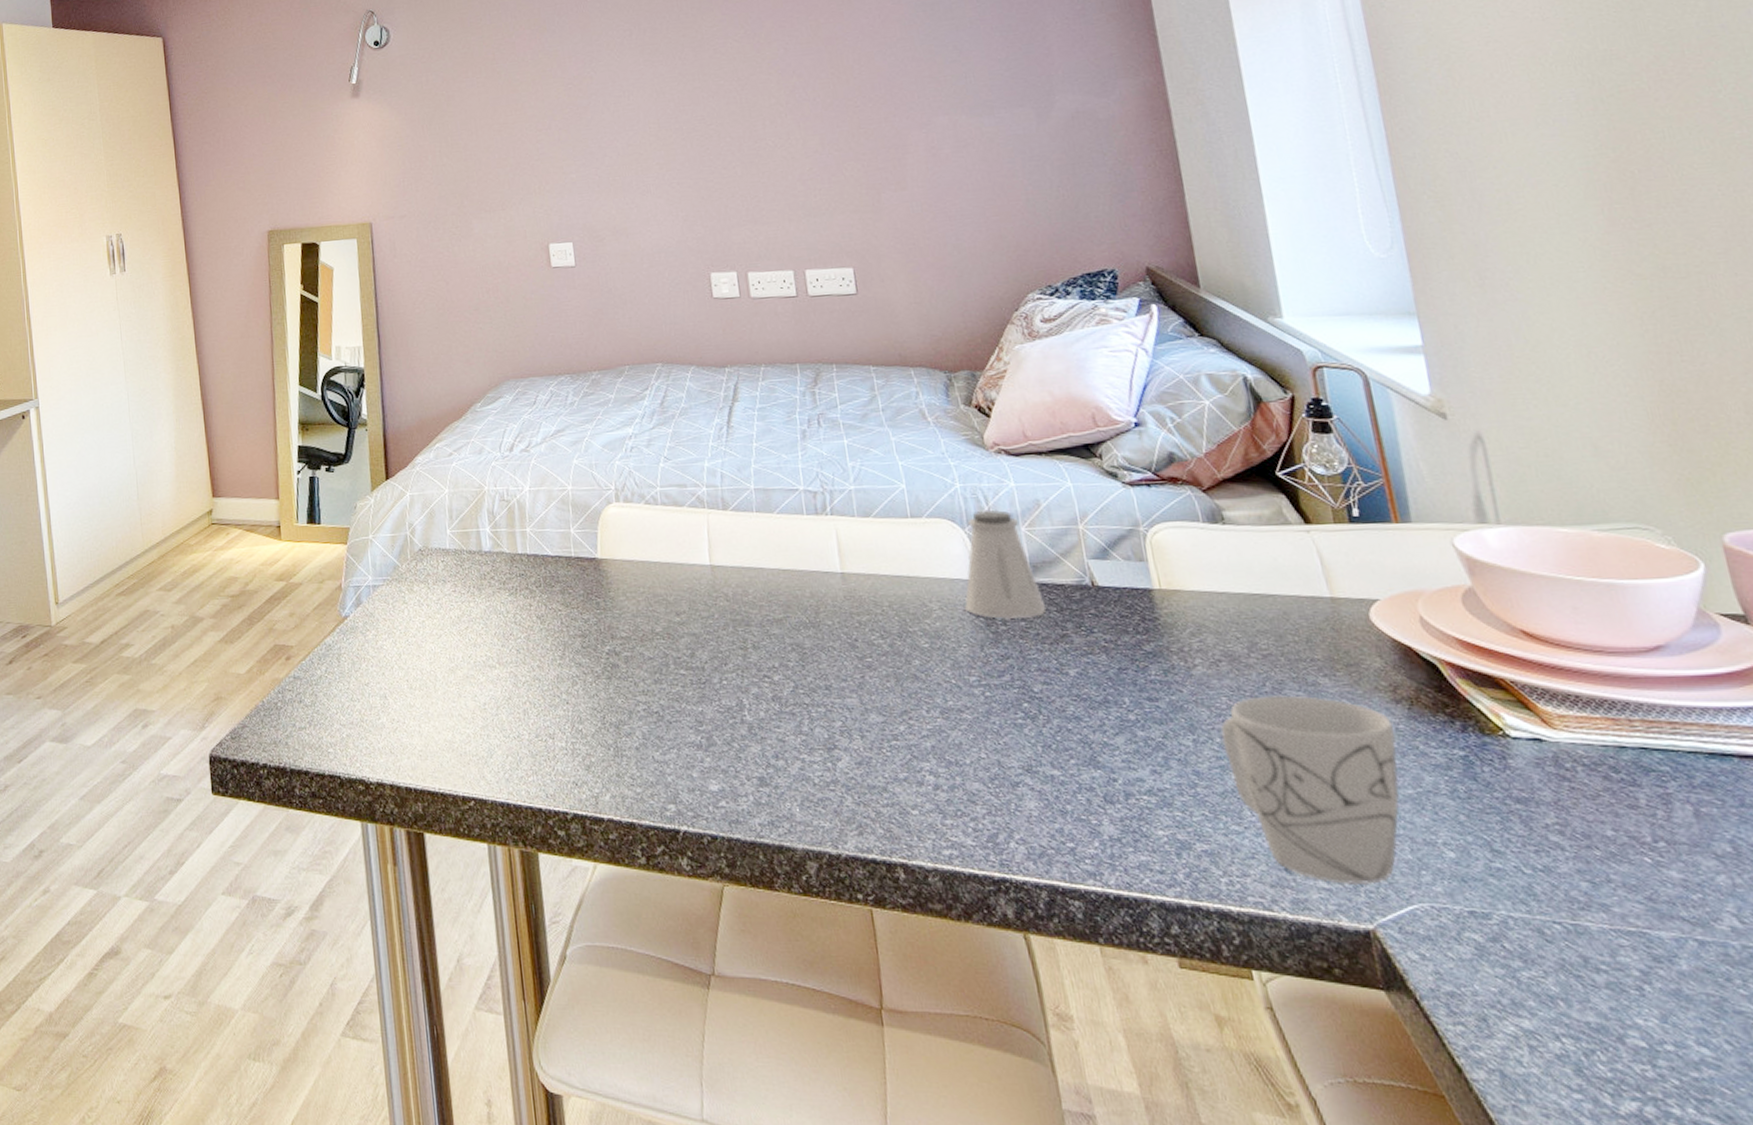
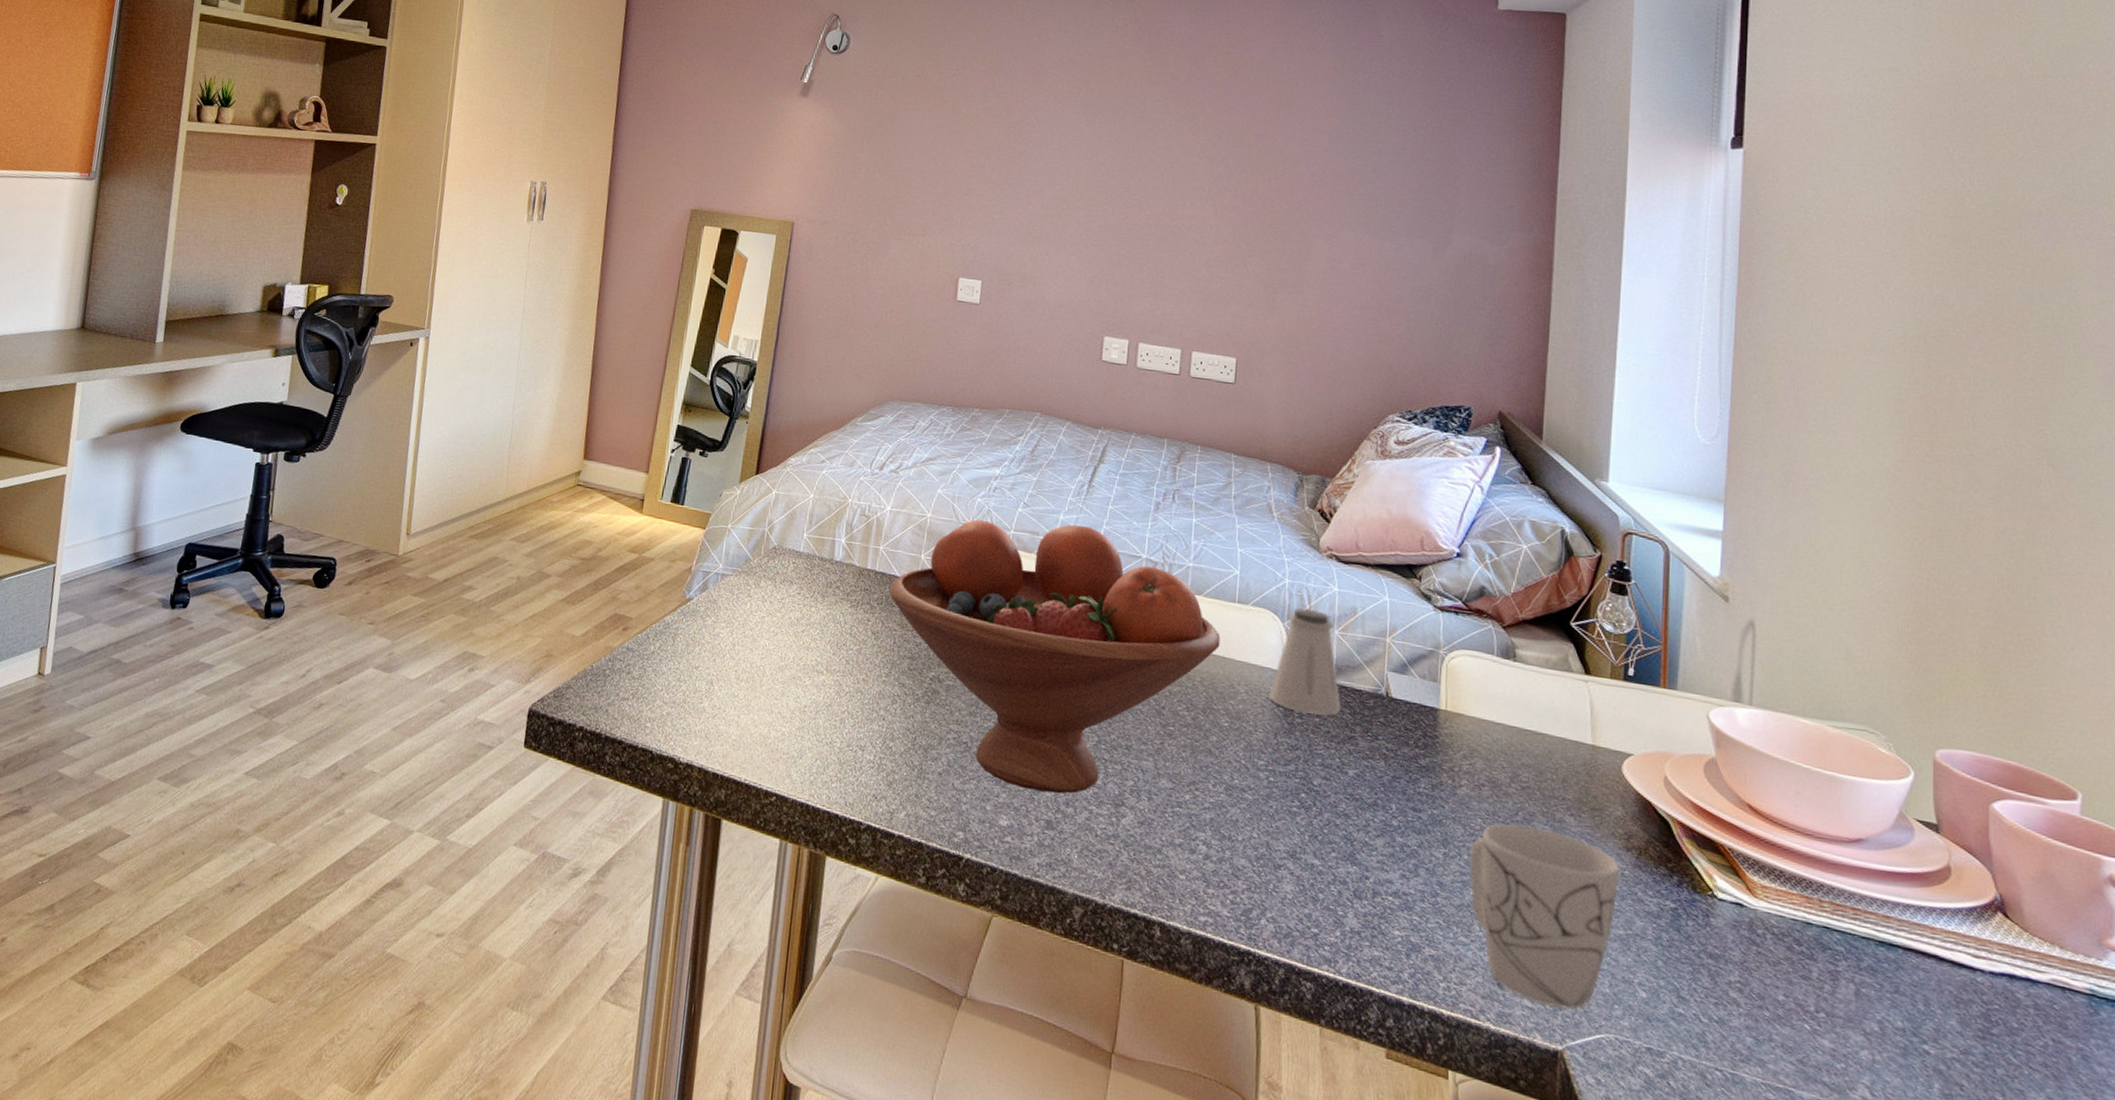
fruit bowl: none [545,468,902,749] -> present [889,519,1221,794]

